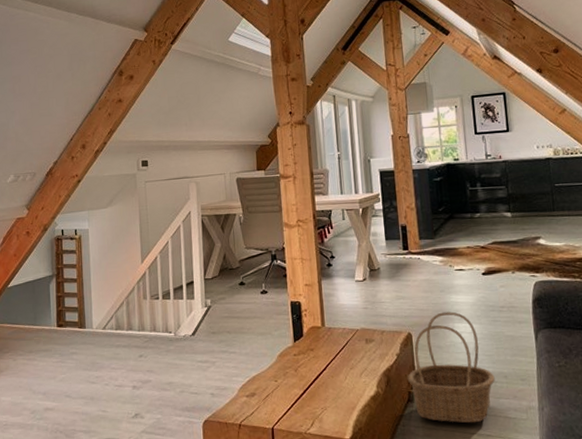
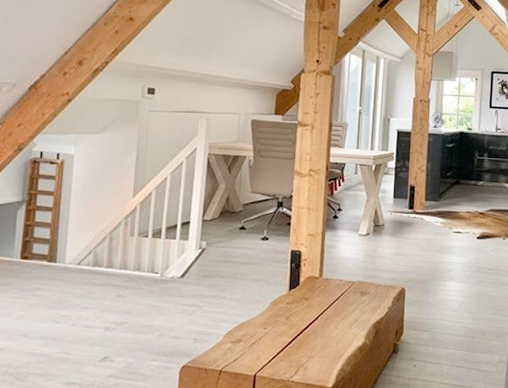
basket: present [407,311,495,424] -> none [394,271,474,375]

